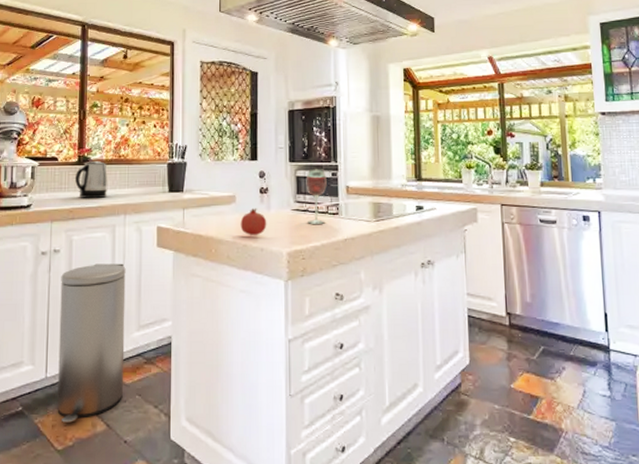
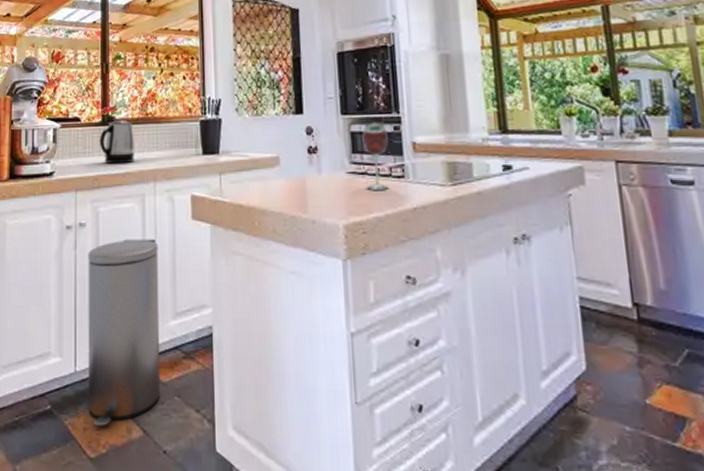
fruit: present [240,207,267,236] -> none [286,171,318,206]

